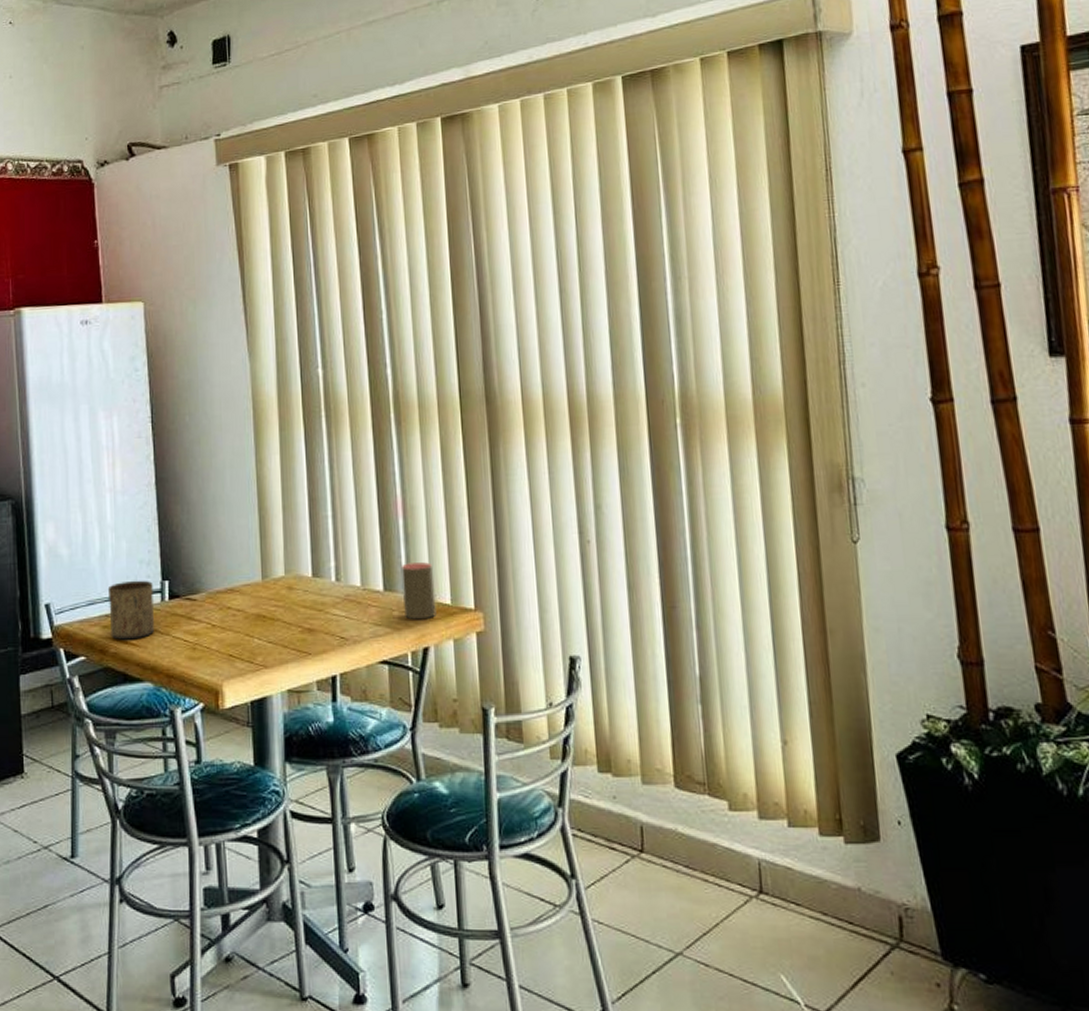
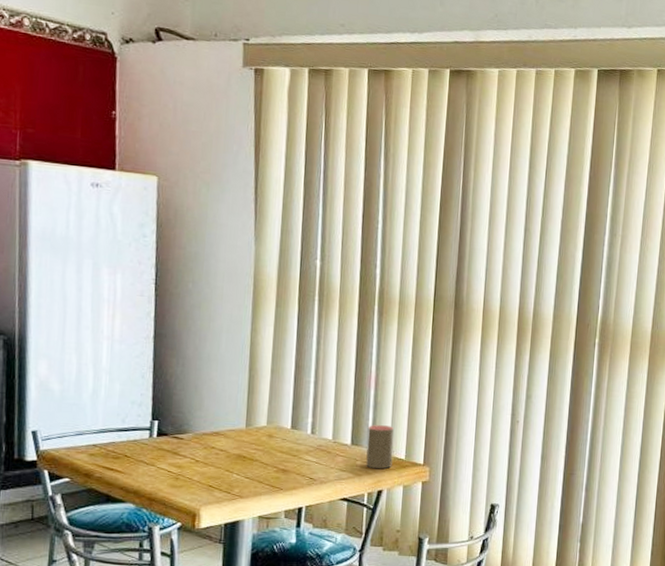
cup: present [107,580,155,640] -> none [97,417,143,467]

